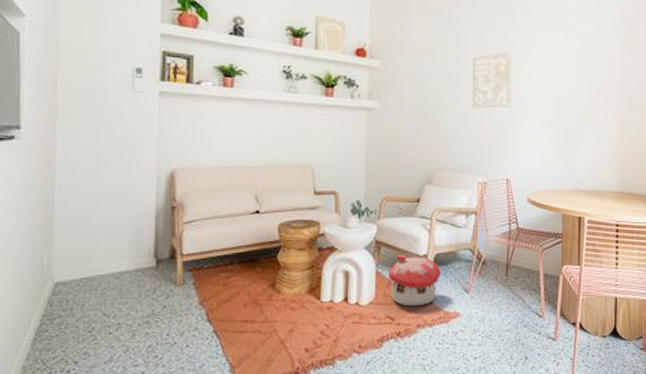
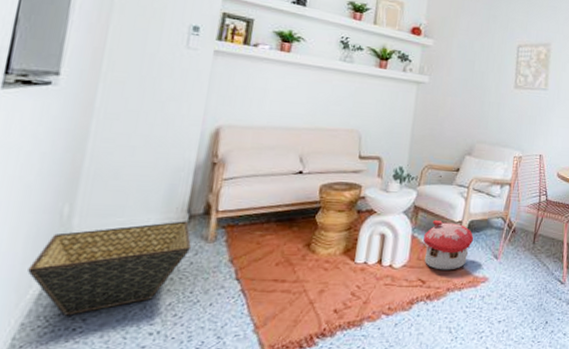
basket: none [21,266,162,359] -> present [28,221,191,316]

